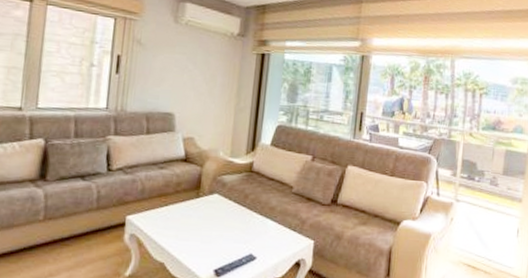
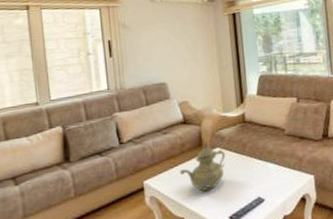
teapot: none [168,184,224,238] -> present [179,141,226,191]

